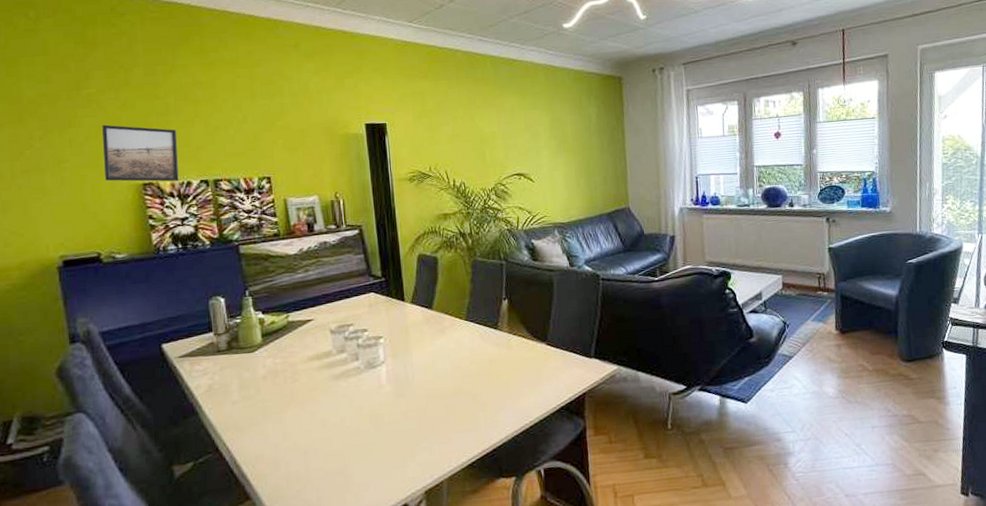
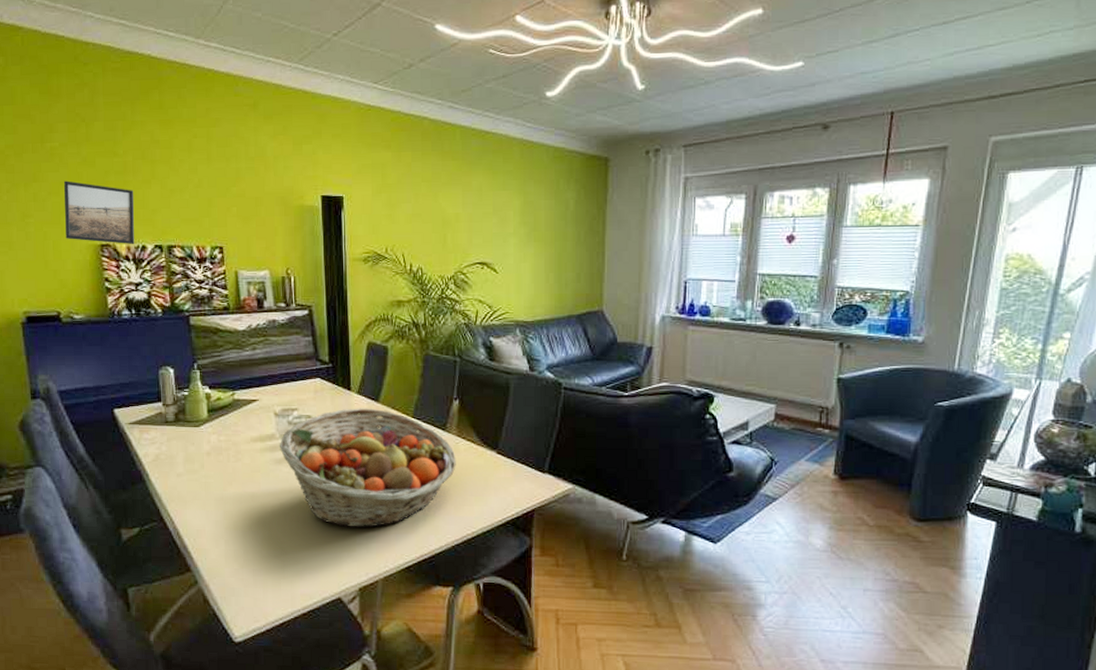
fruit basket: none [337,316,510,433] -> present [280,408,456,528]

